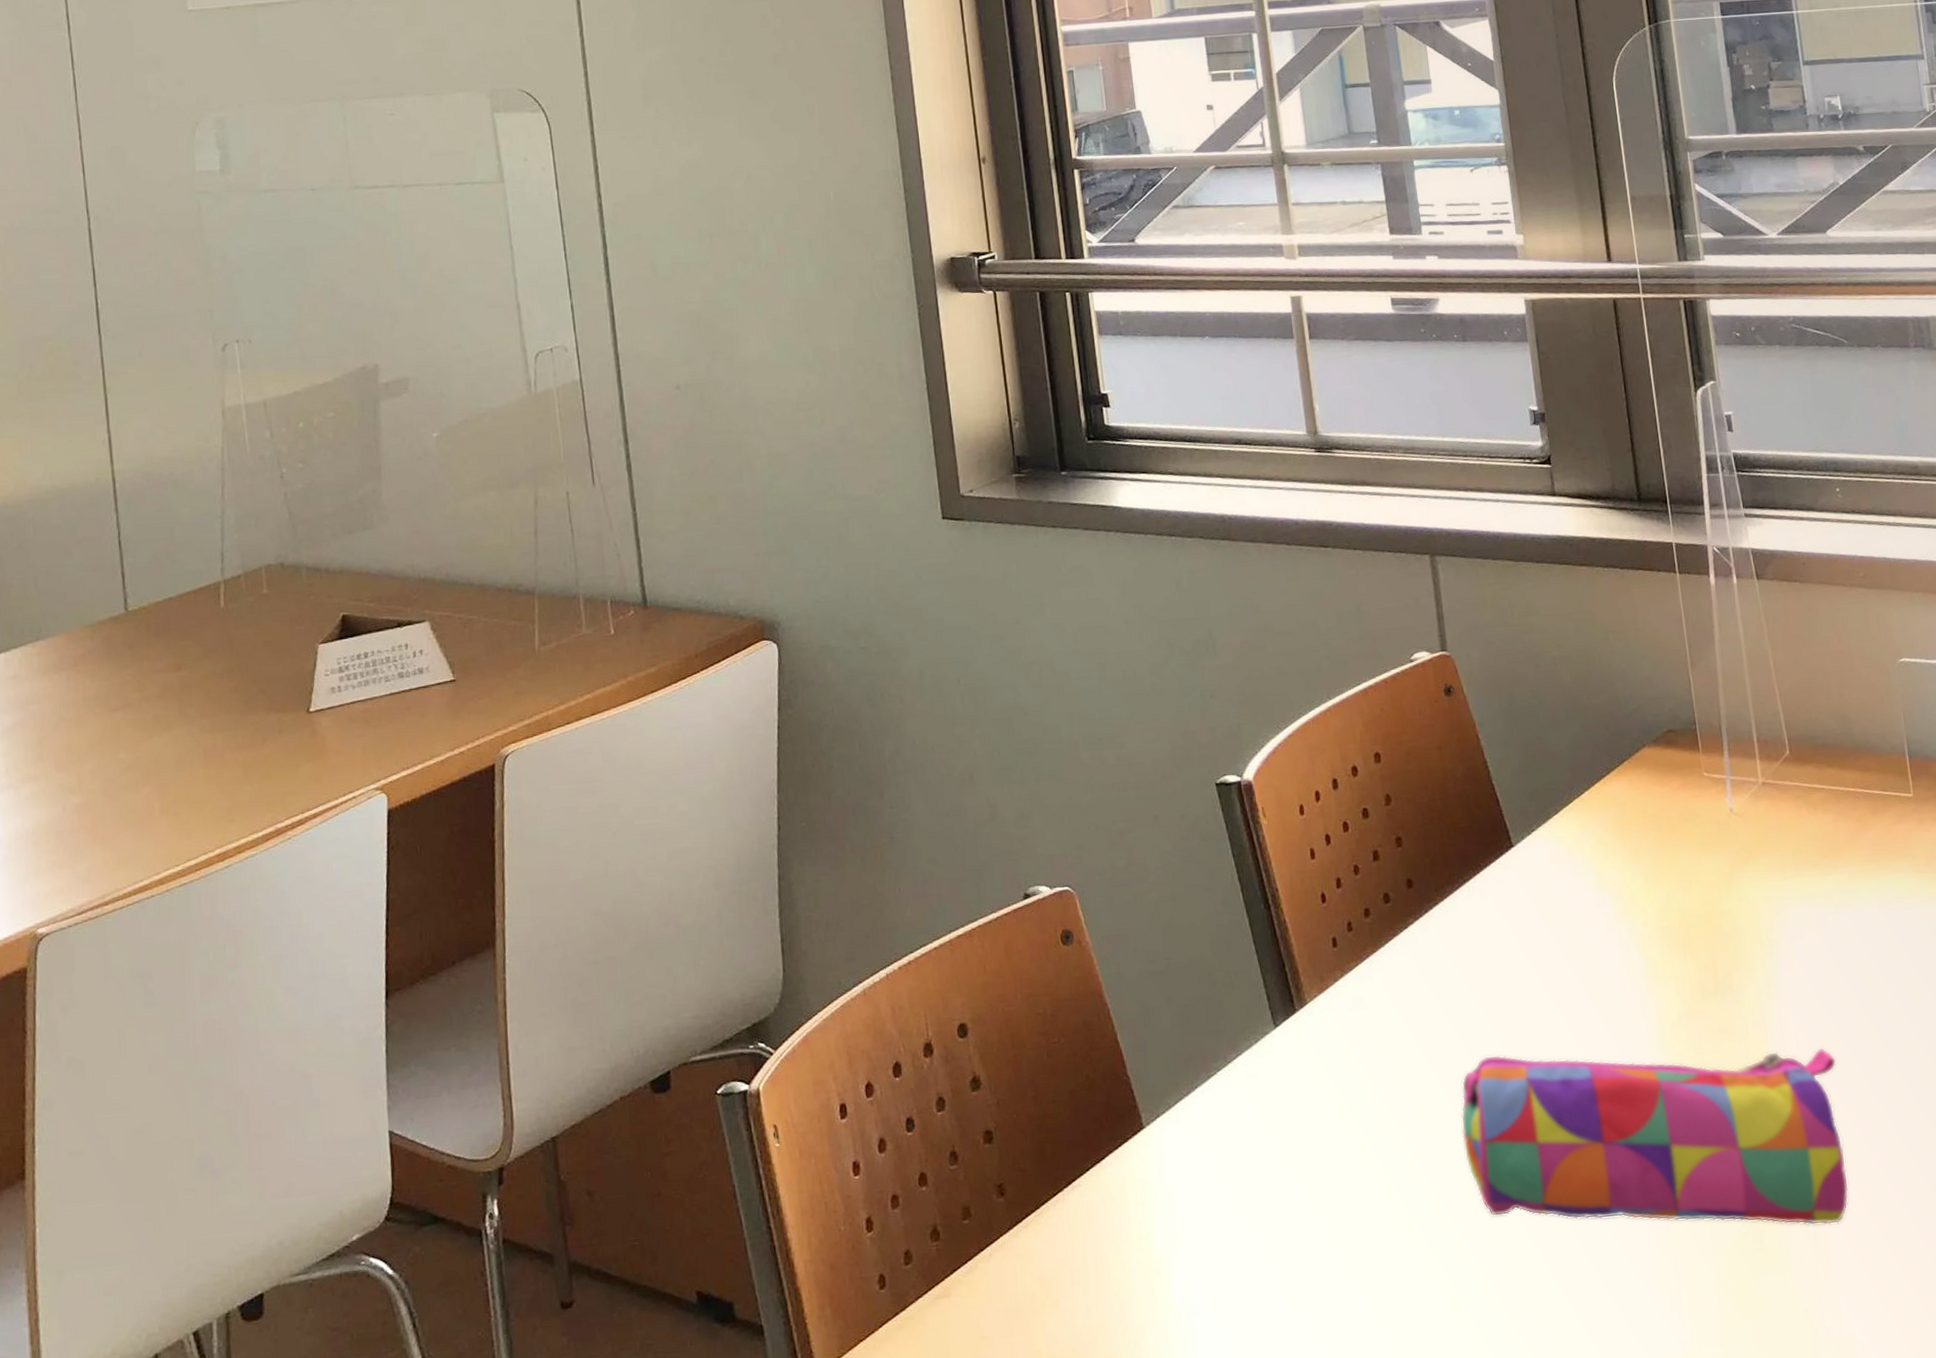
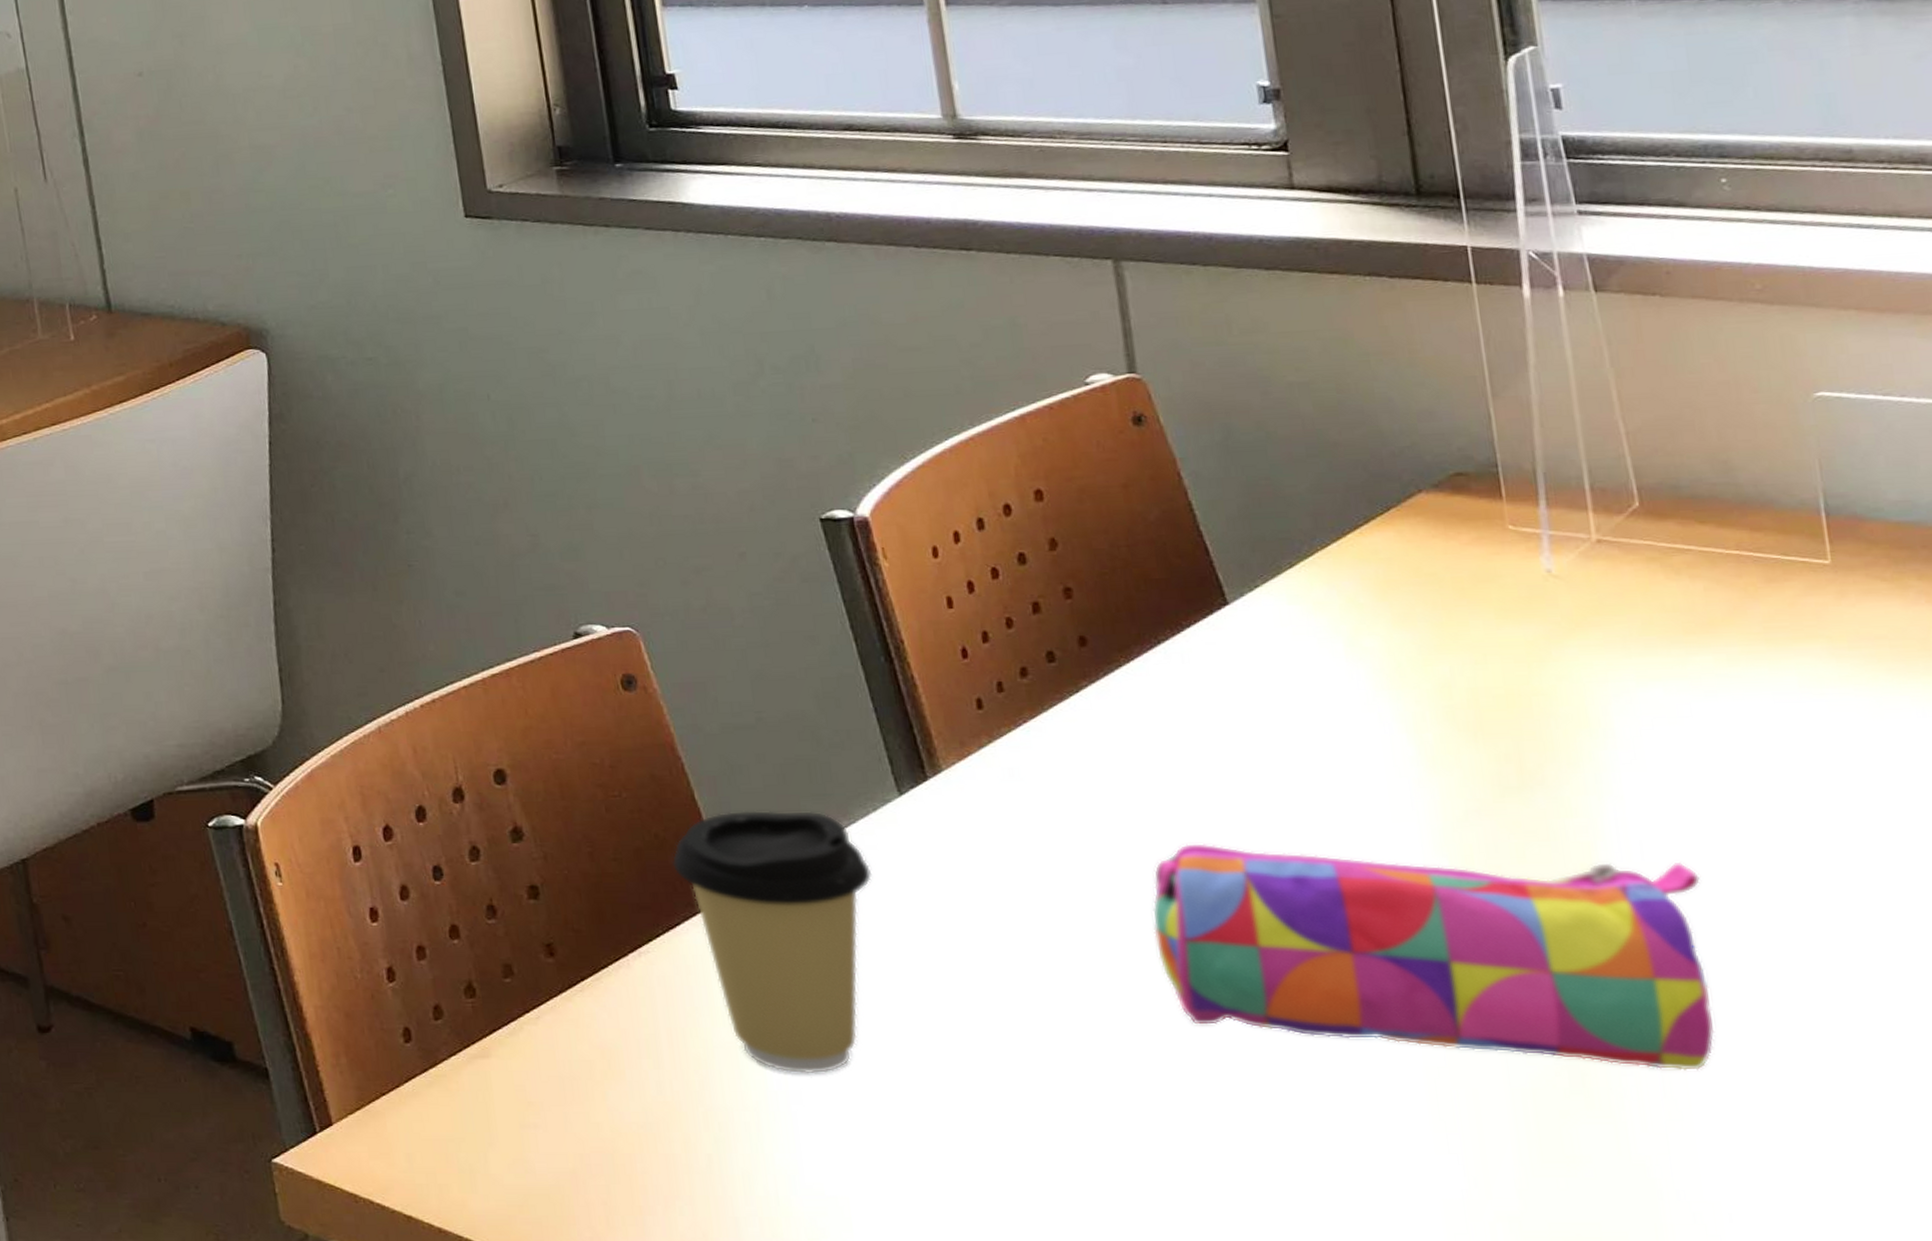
coffee cup: none [1099,1046,1255,1289] -> present [671,810,873,1074]

